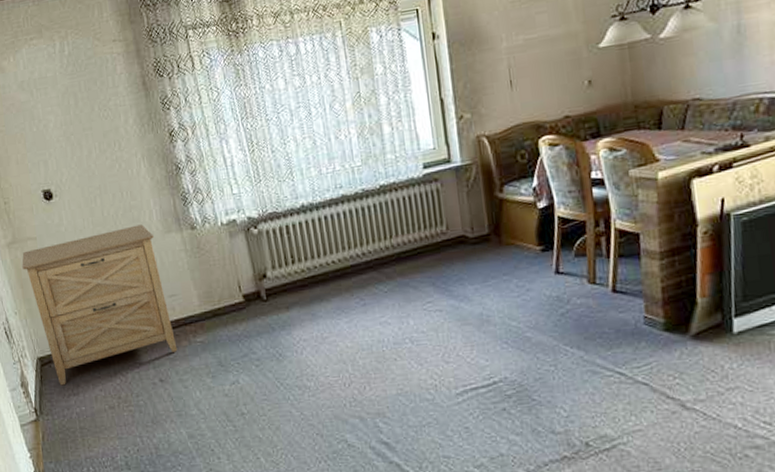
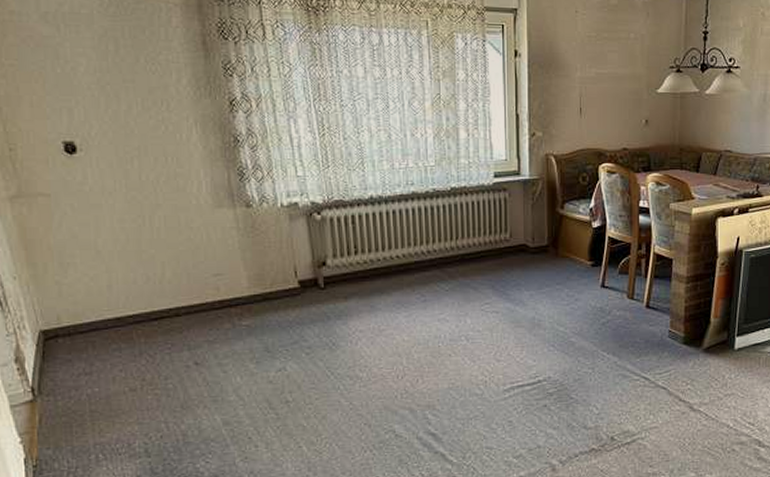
cabinet: present [22,224,178,386] -> none [28,195,219,364]

